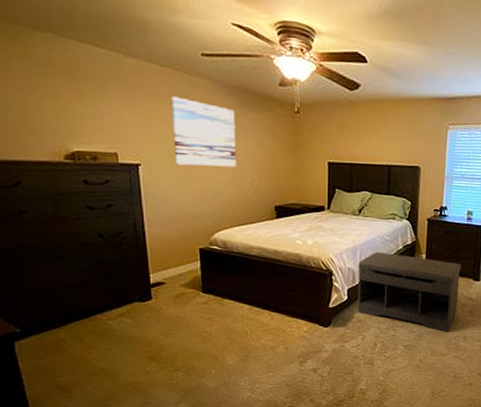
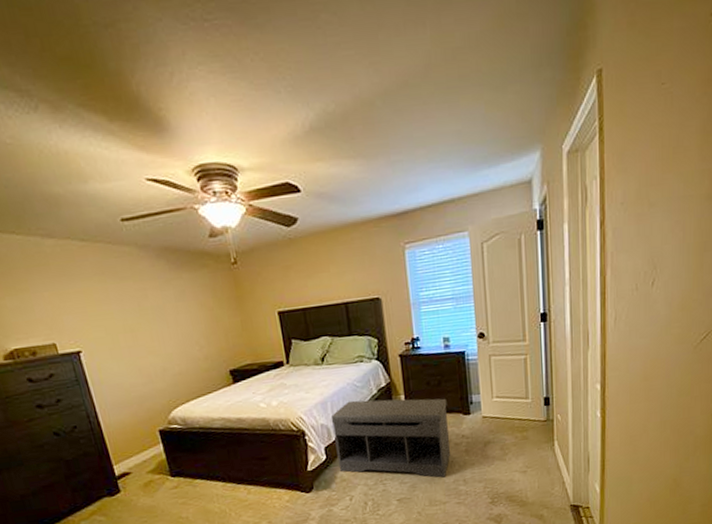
wall art: present [171,96,237,168] -> none [98,271,181,345]

